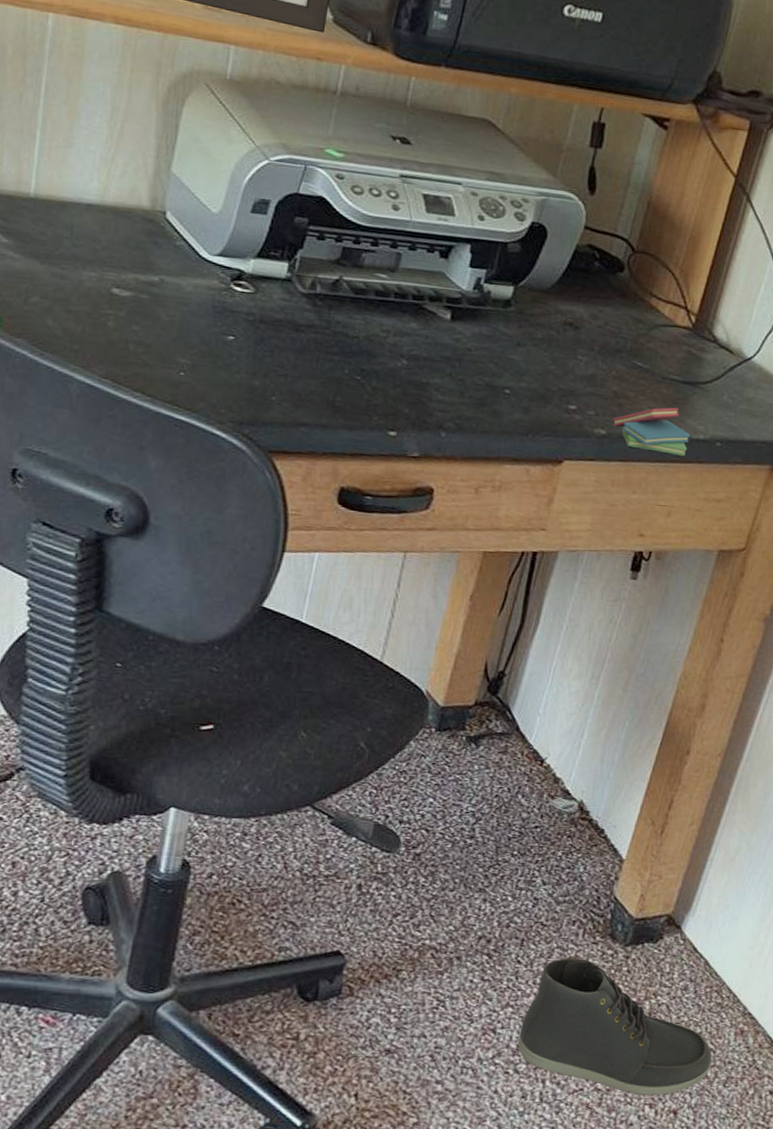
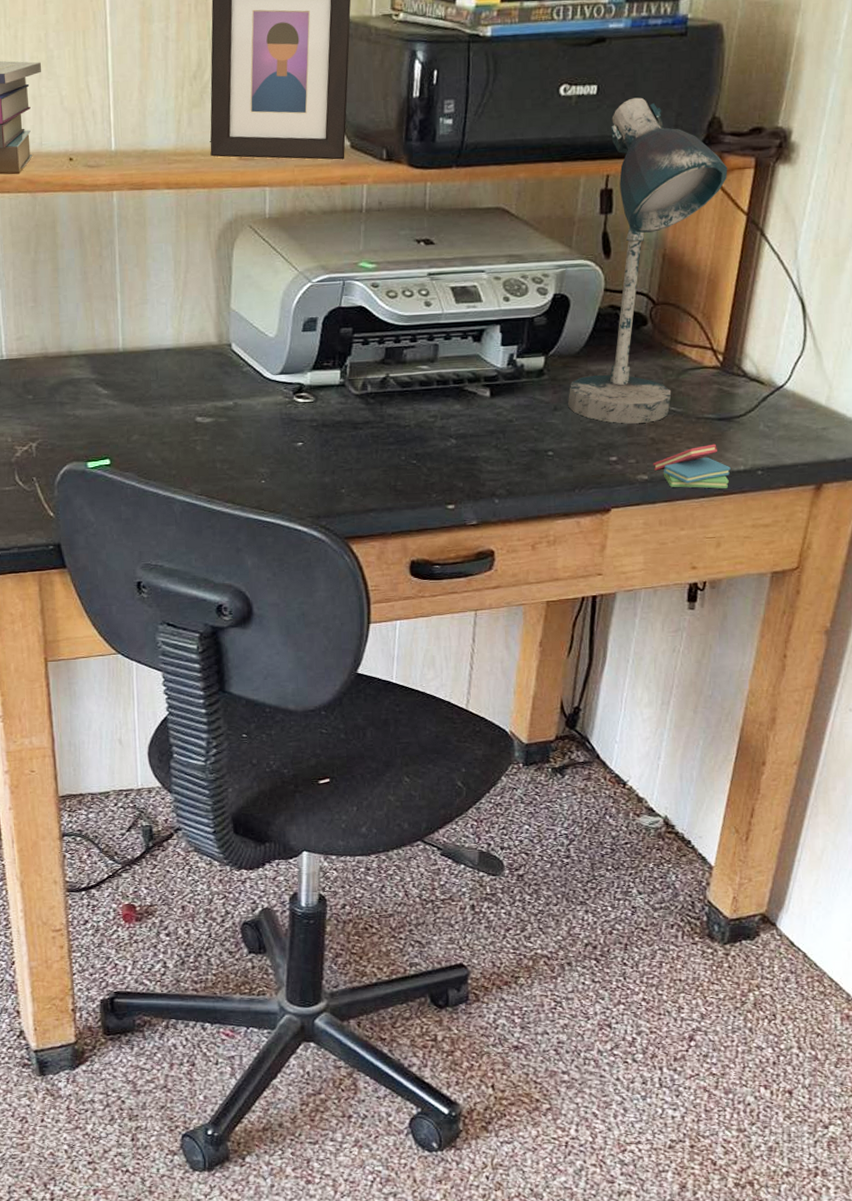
sneaker: present [517,956,713,1096] -> none [632,956,821,1078]
desk lamp: none [532,34,723,375] -> present [568,97,728,424]

